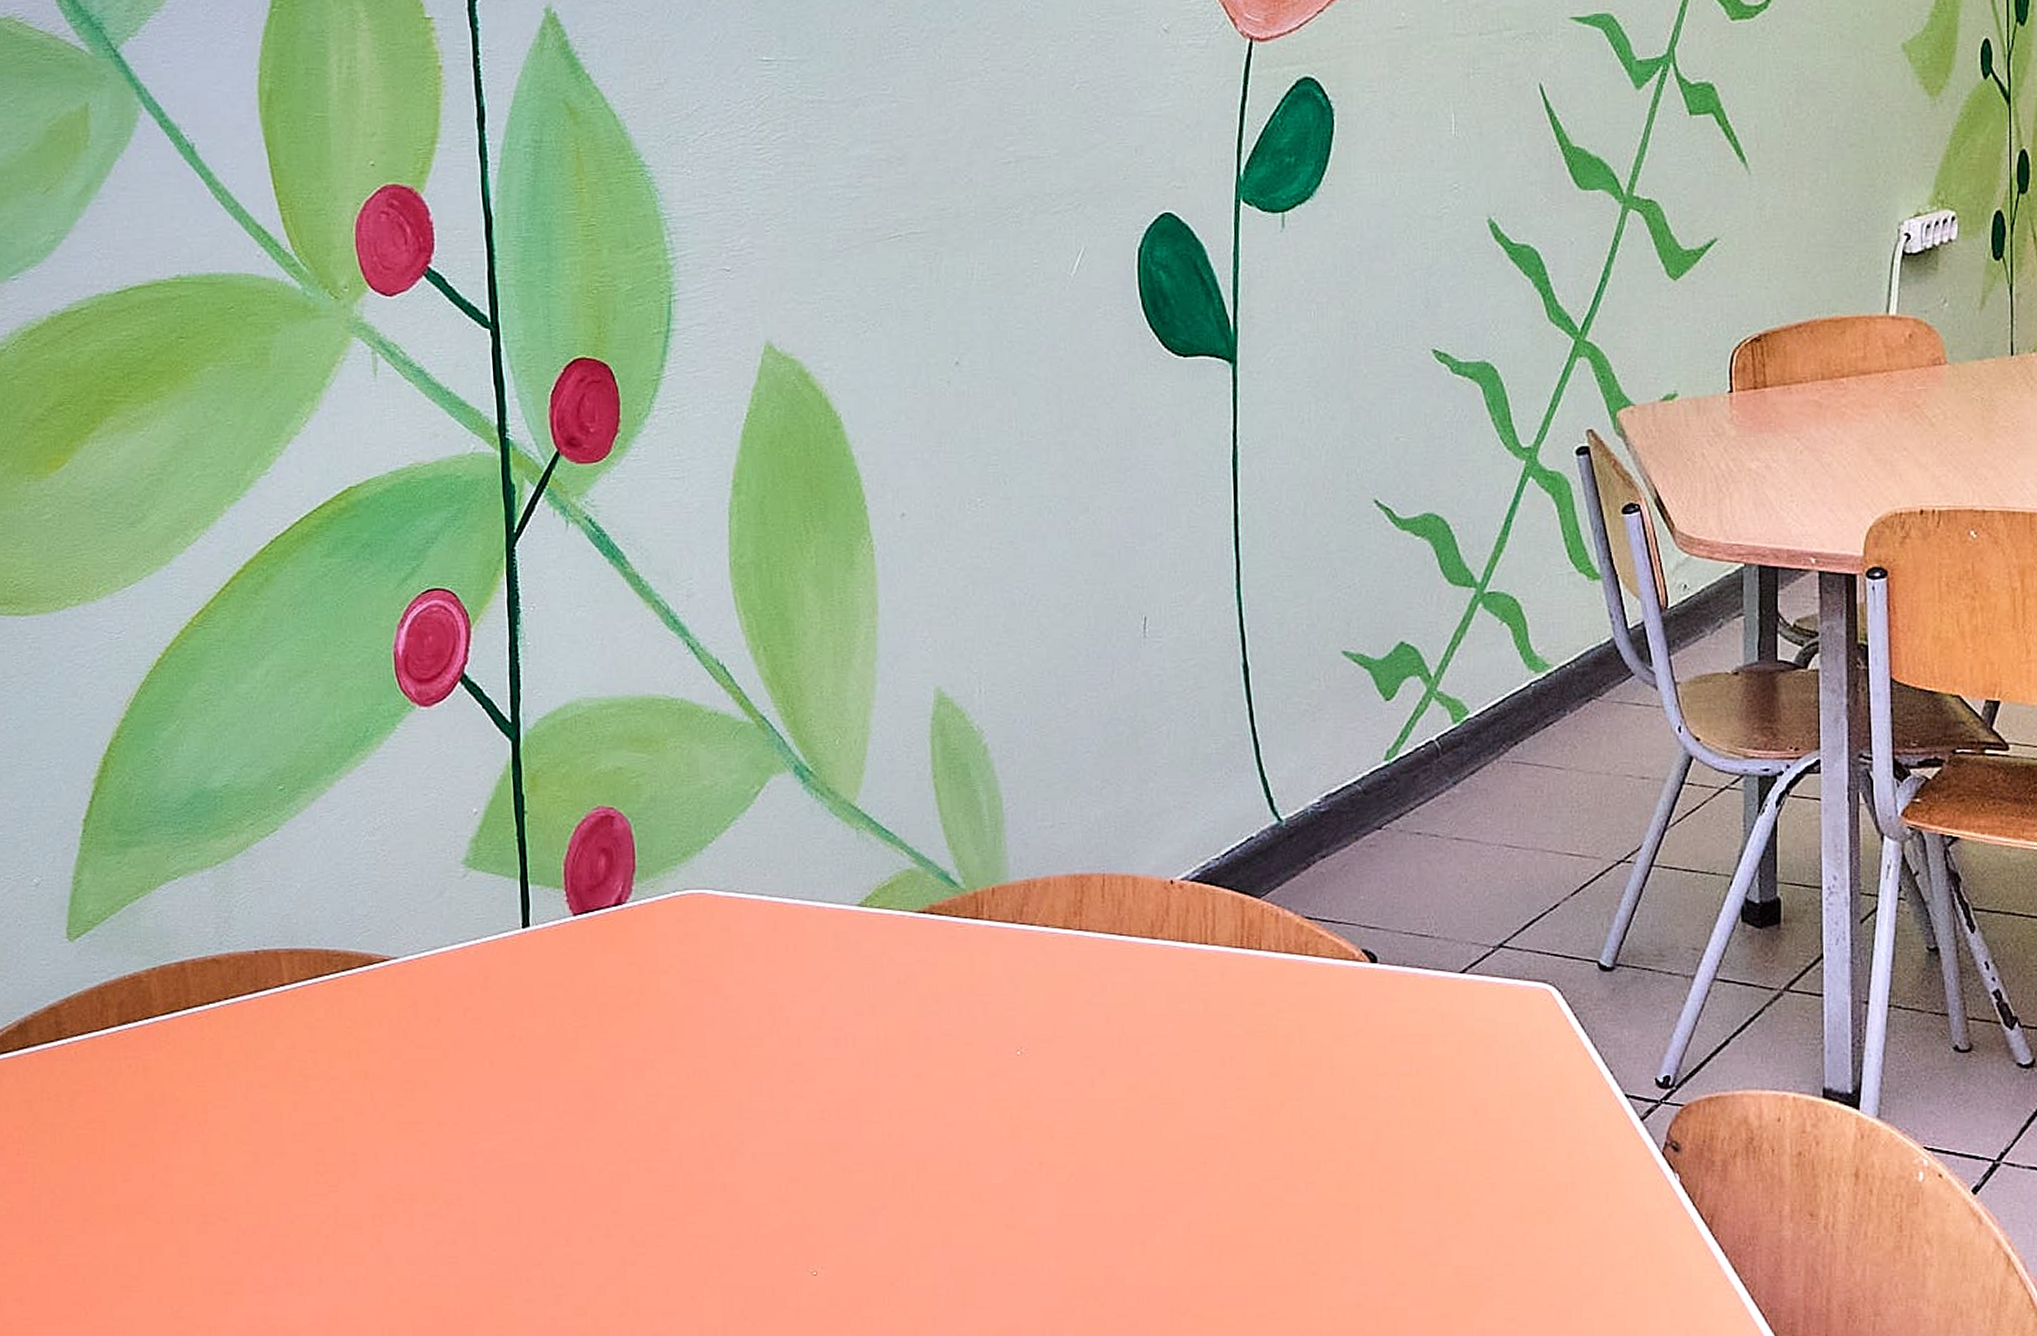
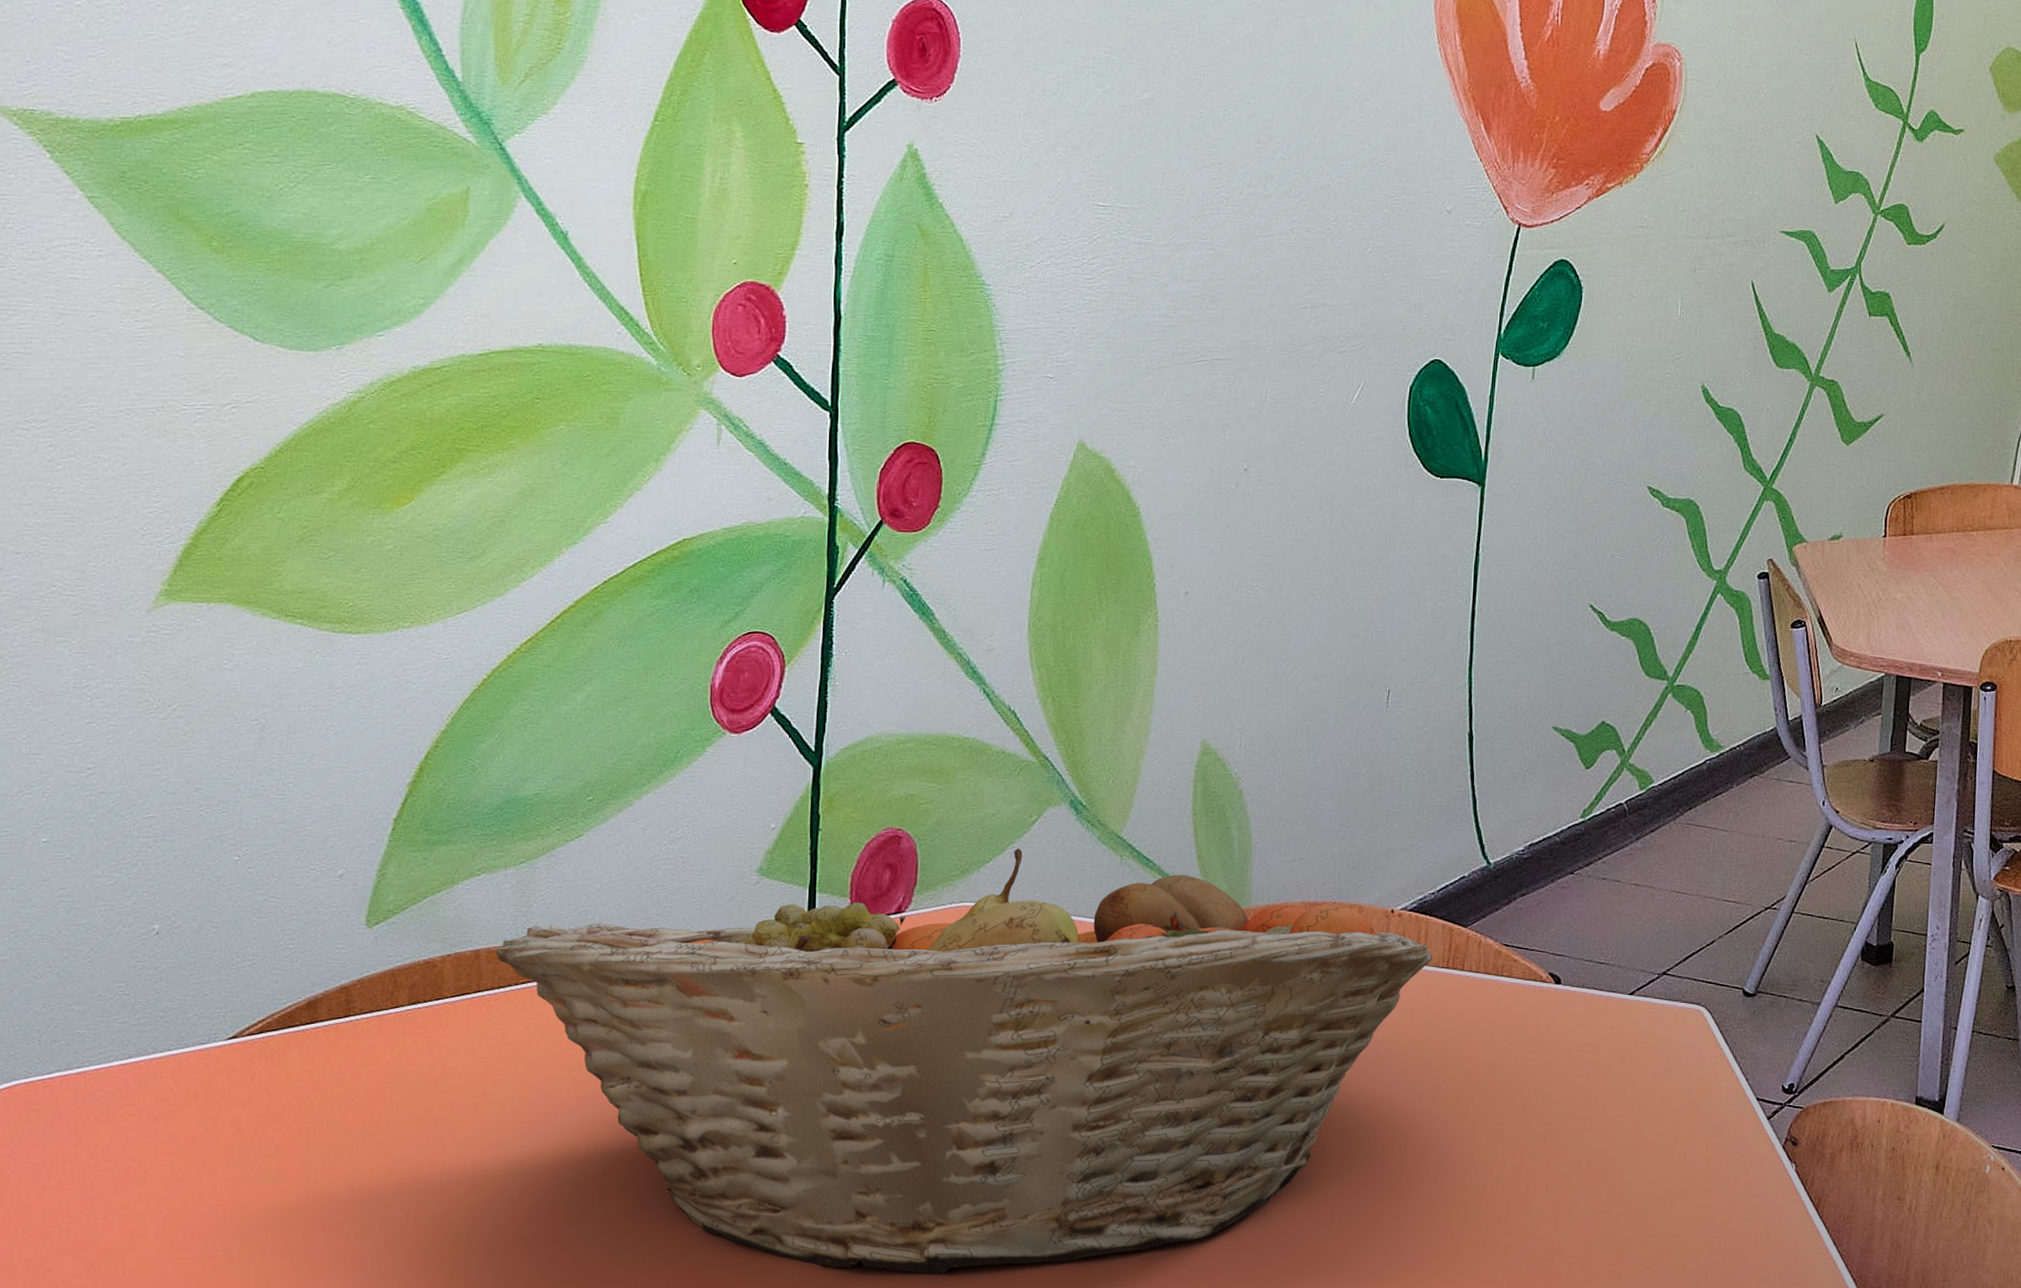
fruit basket: none [200,824,1223,1317] -> present [495,848,1432,1274]

